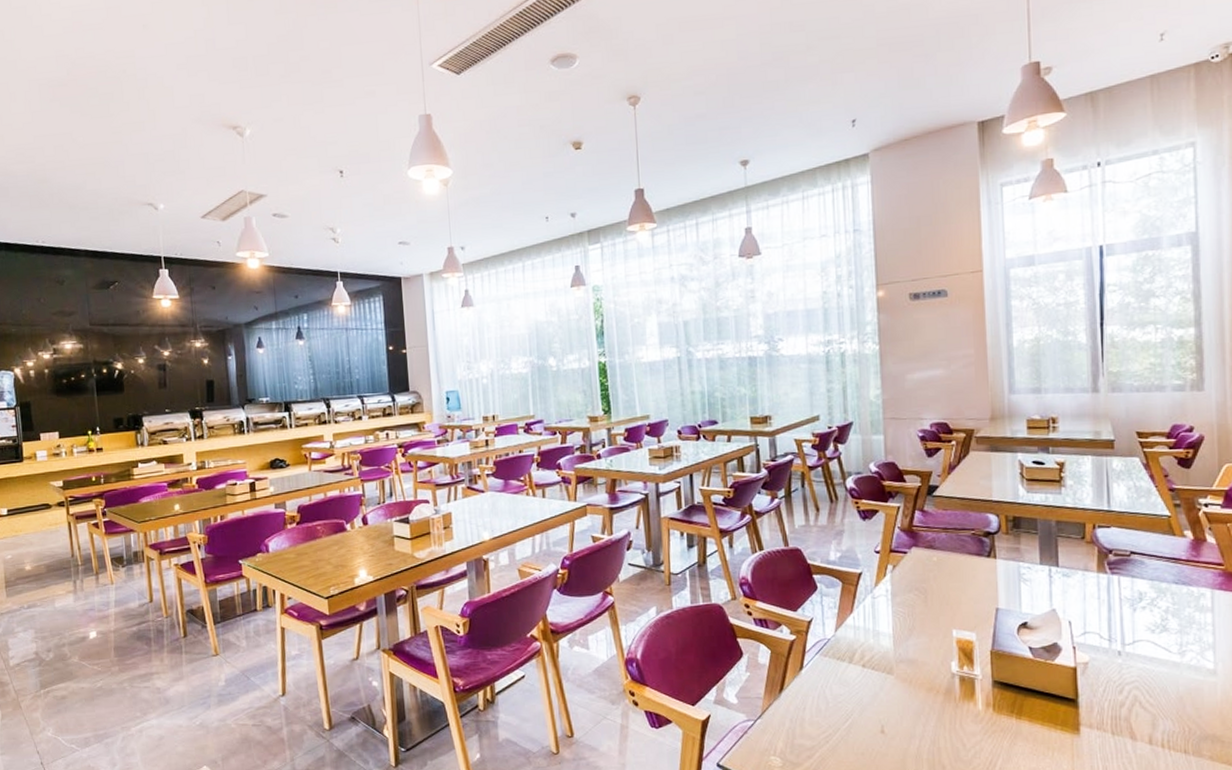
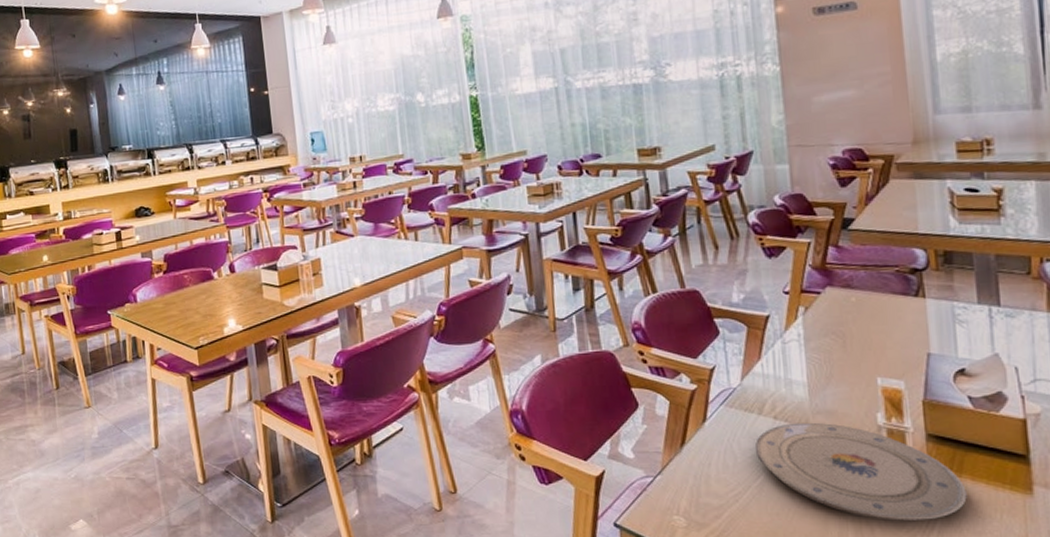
plate: none [846,670,1025,760] -> present [755,422,967,522]

